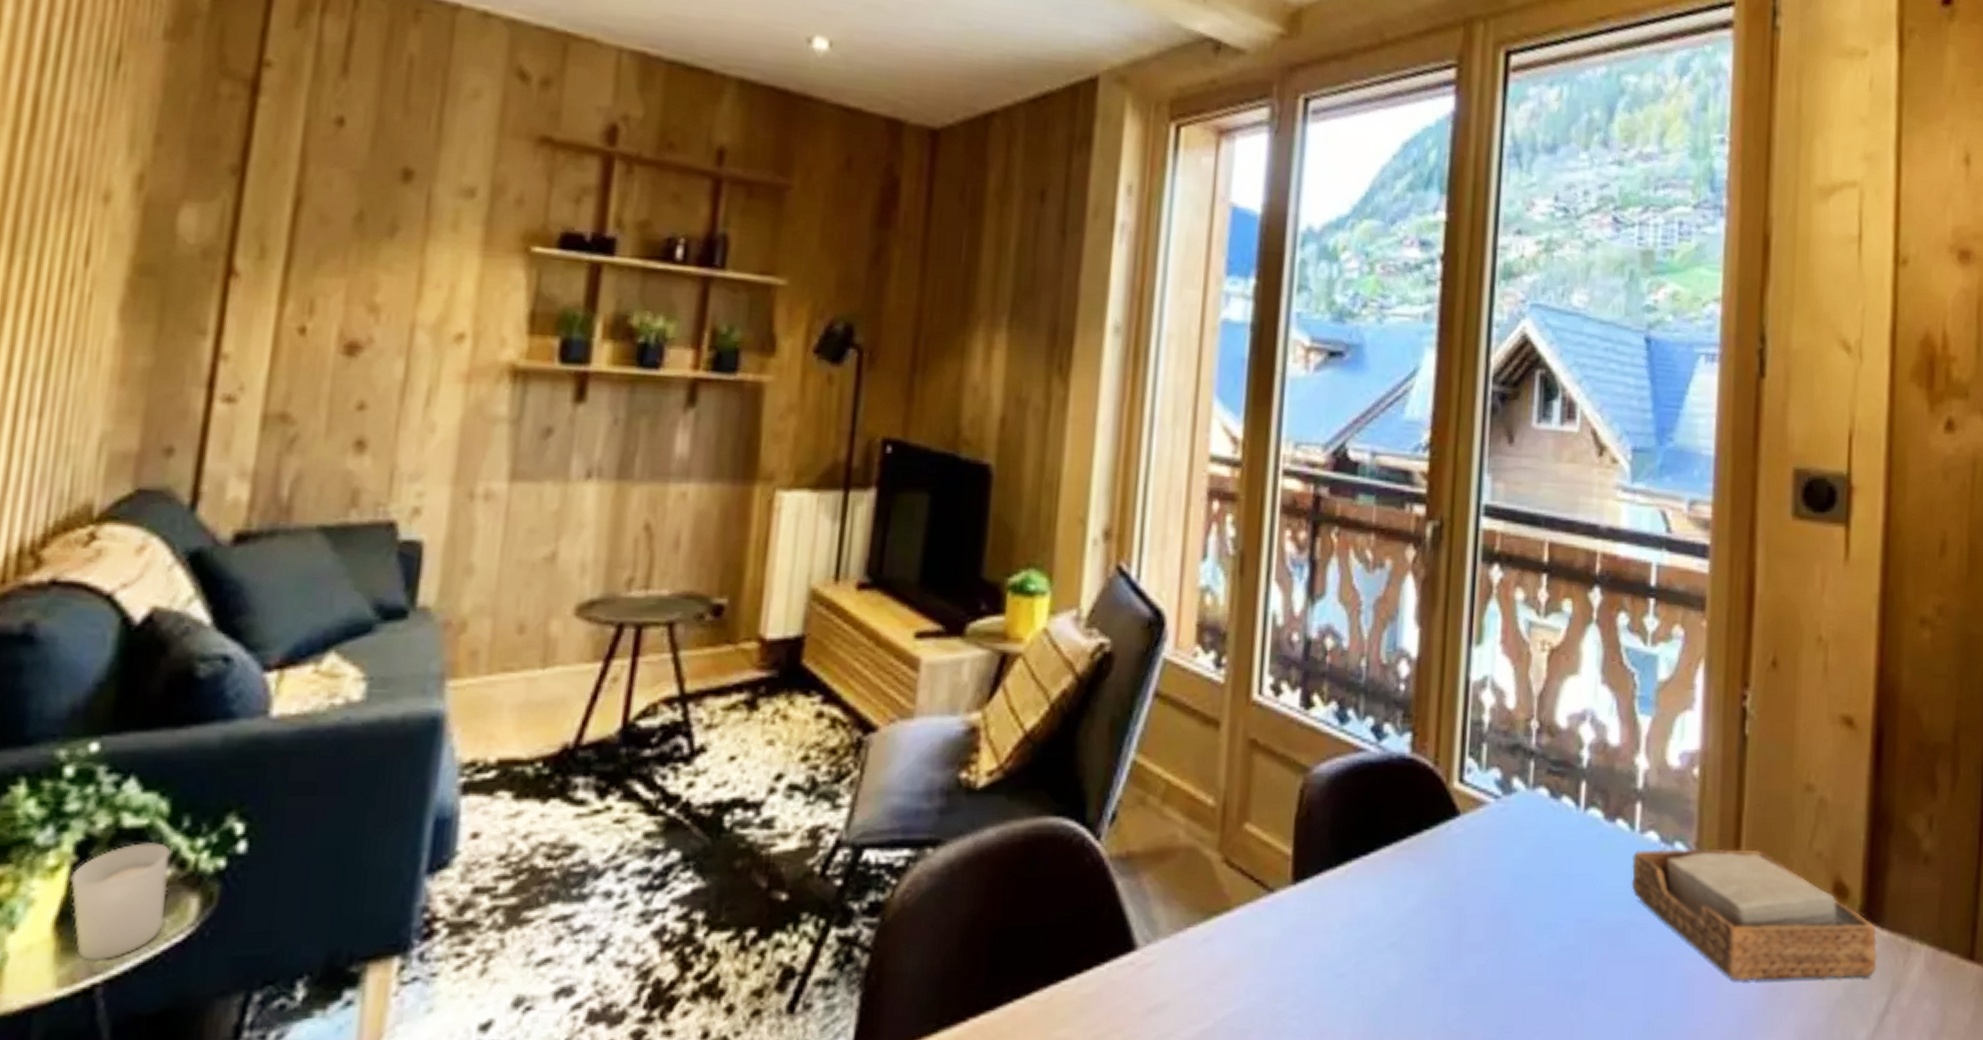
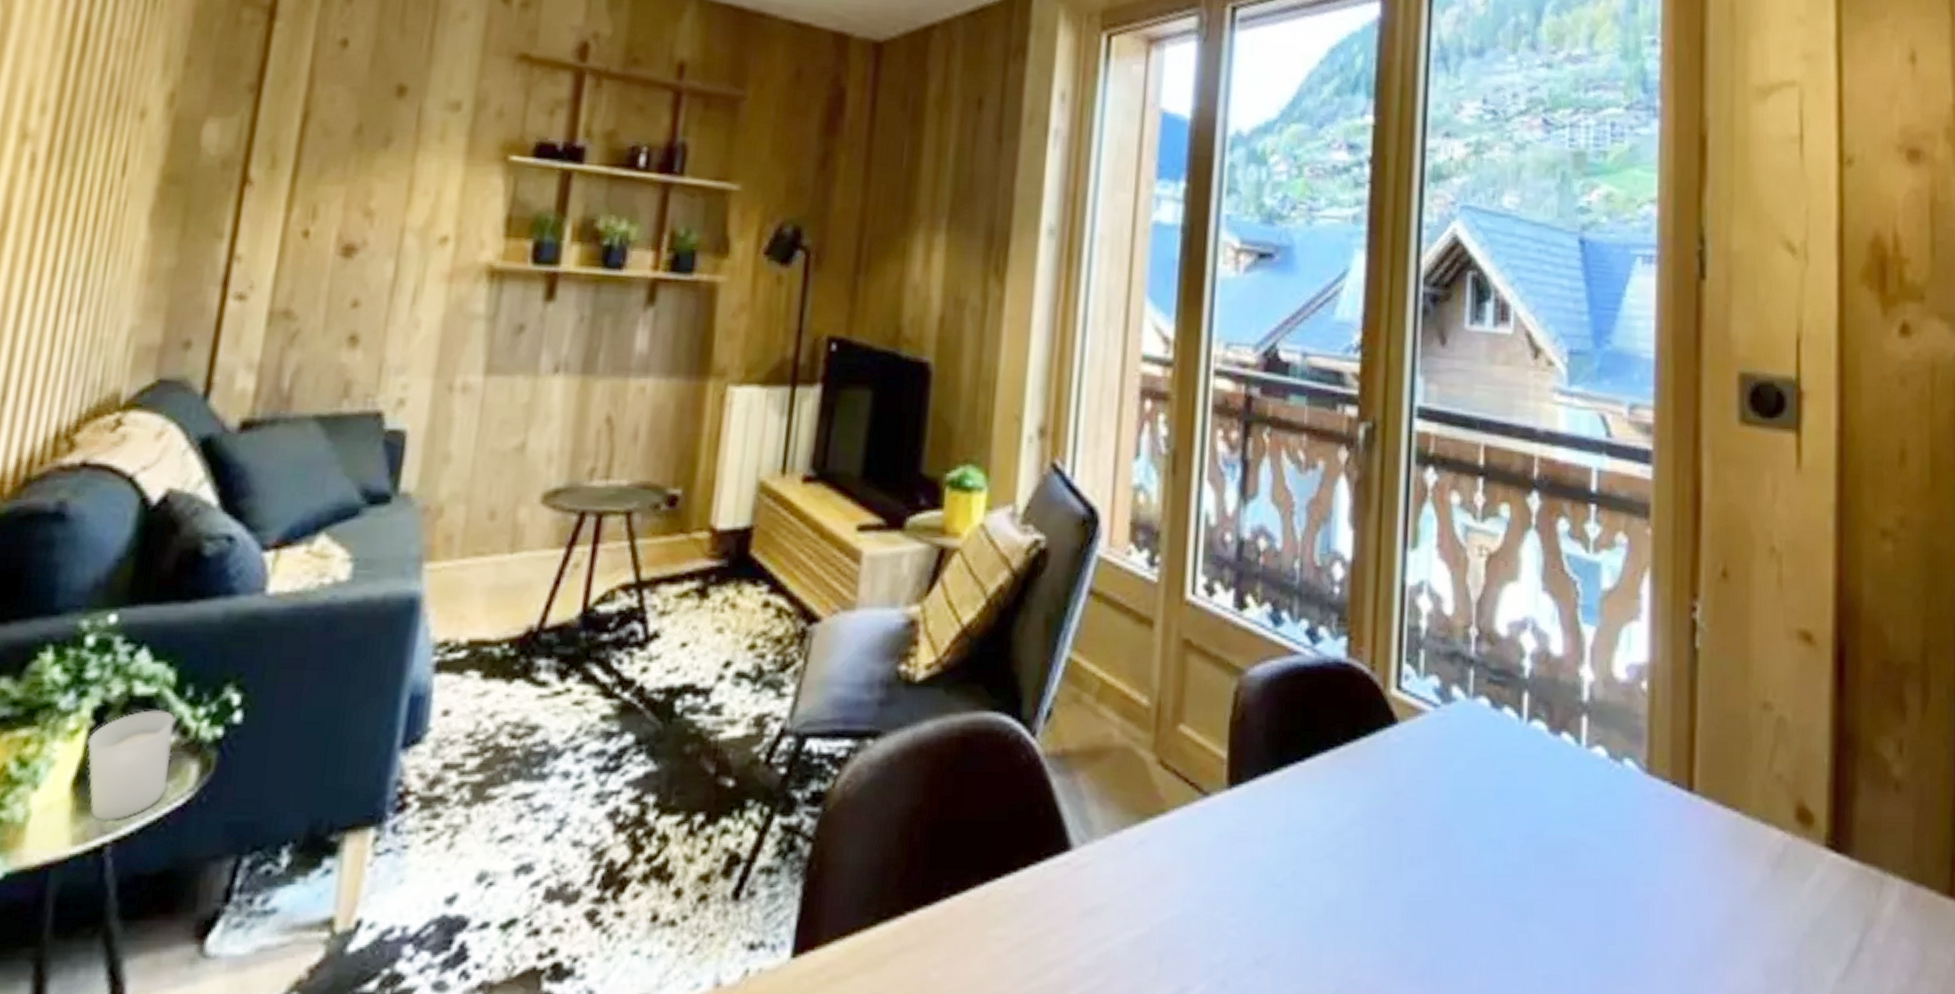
napkin holder: present [1631,848,1878,981] -> none [1578,765,1847,911]

